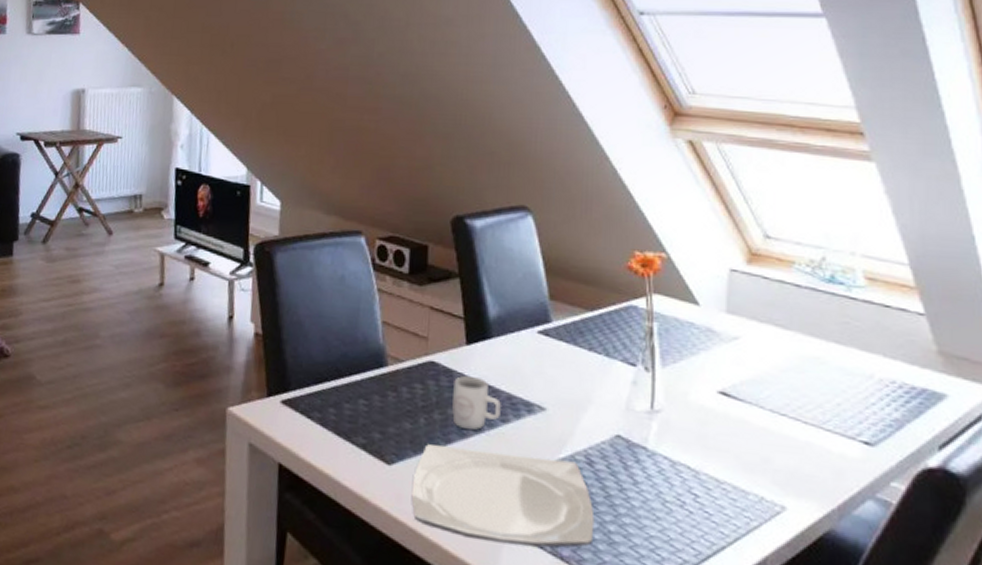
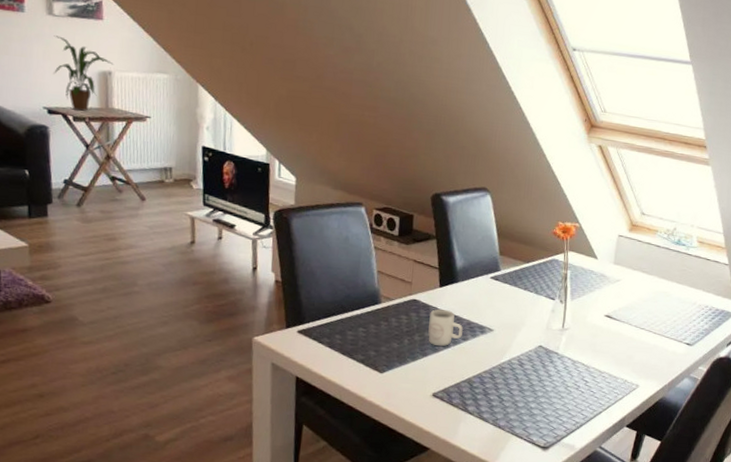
house plant: none [29,55,88,135] -> present [54,35,114,111]
plate: present [411,444,595,548] -> none [397,357,522,422]

